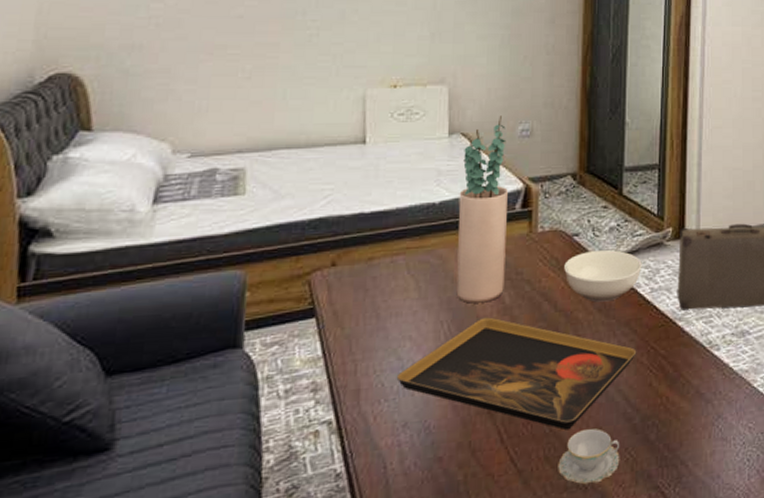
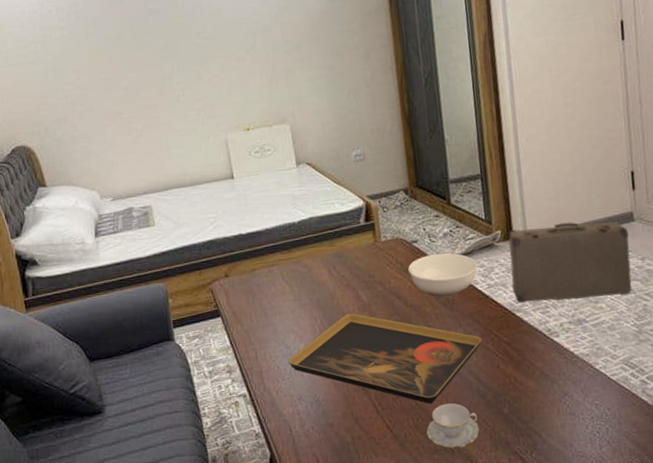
vase: present [456,115,508,304] -> none [310,145,361,303]

